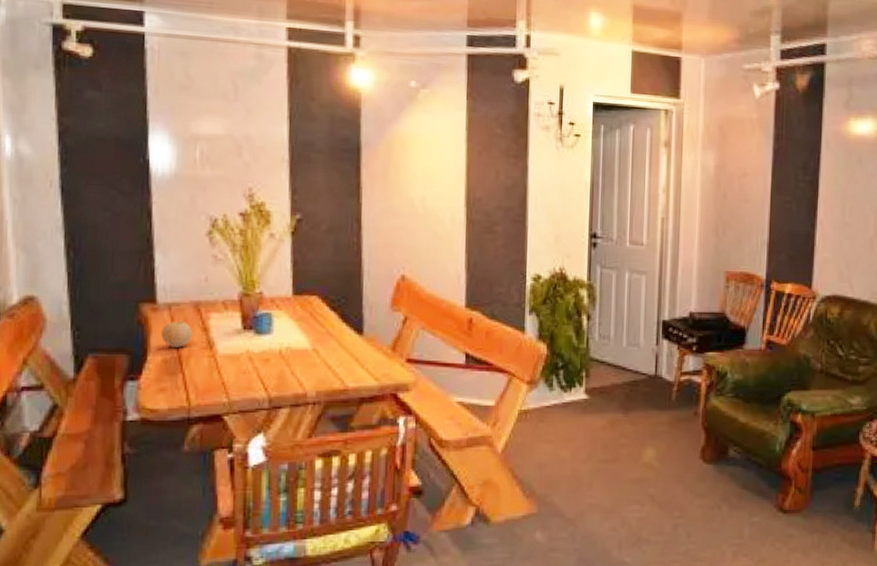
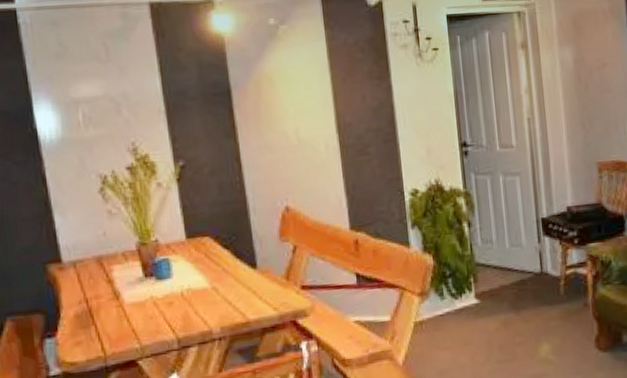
fruit: present [161,321,193,347] -> none [70,276,99,302]

